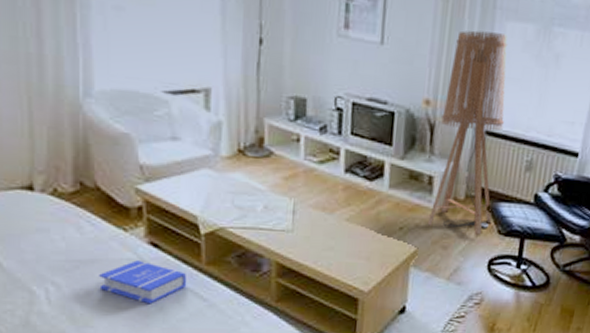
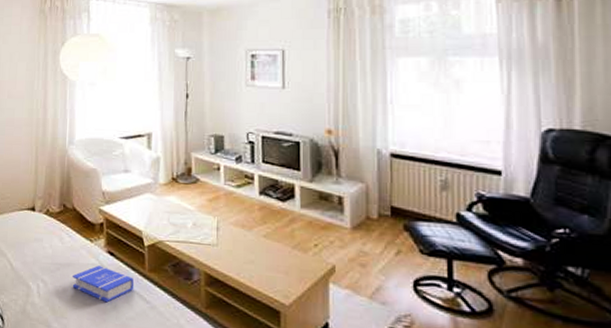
floor lamp: present [427,30,508,235] -> none [342,68,411,254]

